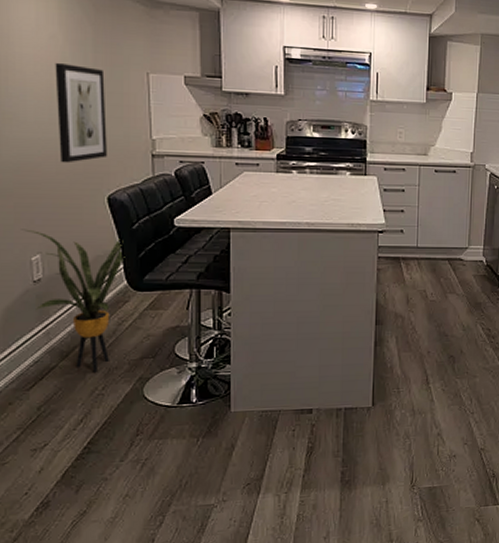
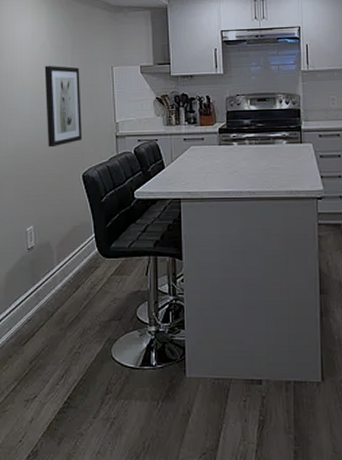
house plant: present [21,229,125,372] -> none [20,204,96,332]

